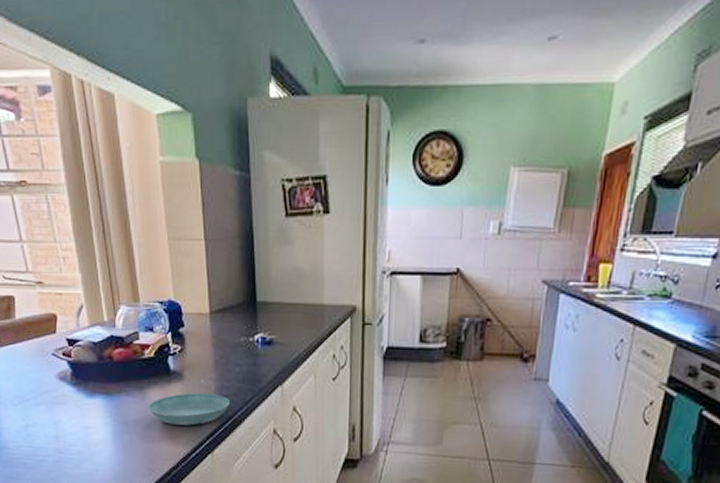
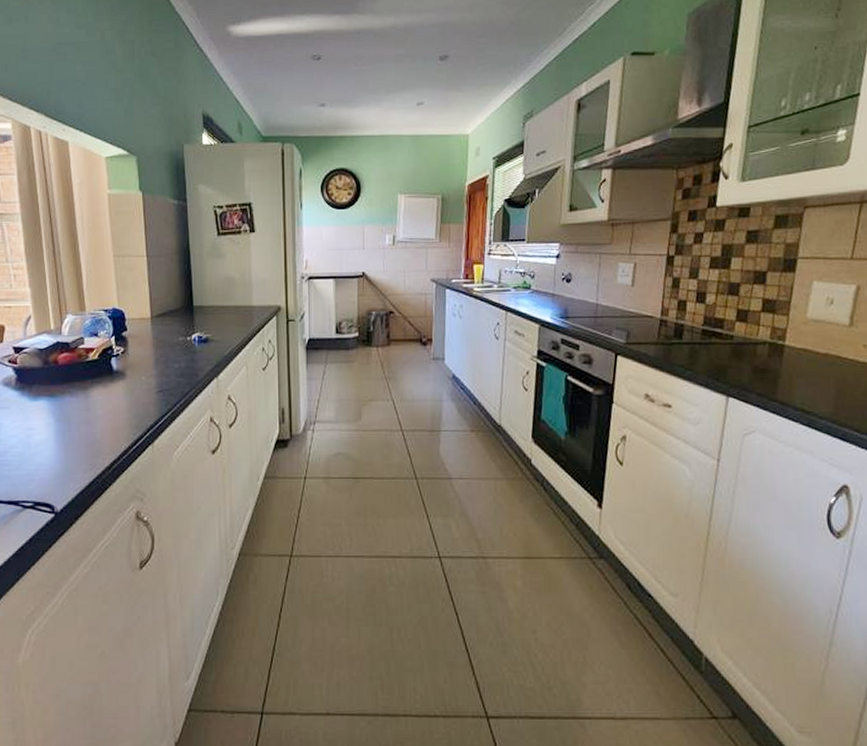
saucer: present [148,393,230,426] -> none [91,389,169,420]

